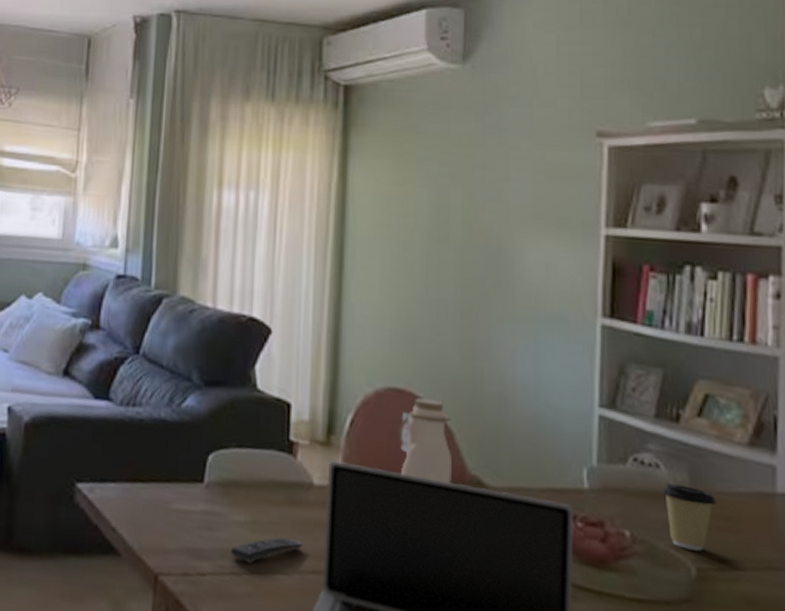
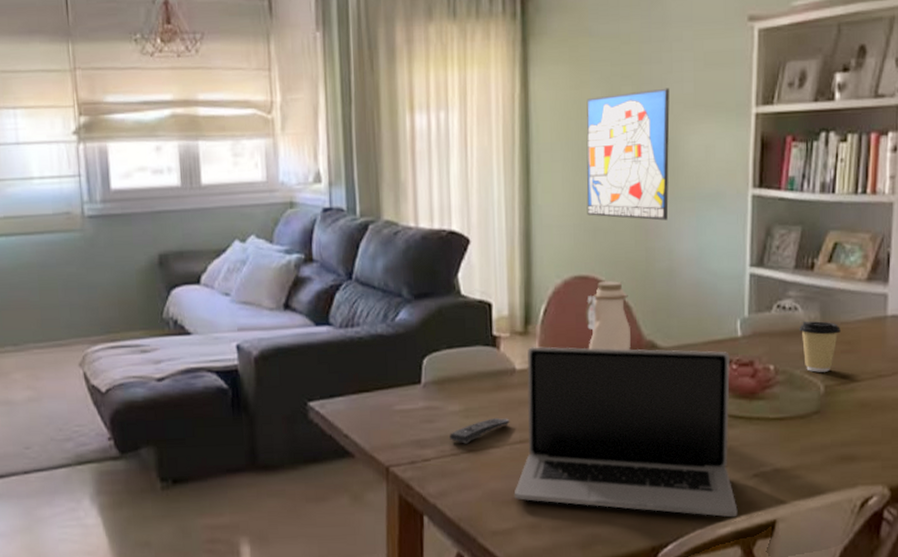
wall art: none [405,195,504,340] -> present [586,88,670,221]

